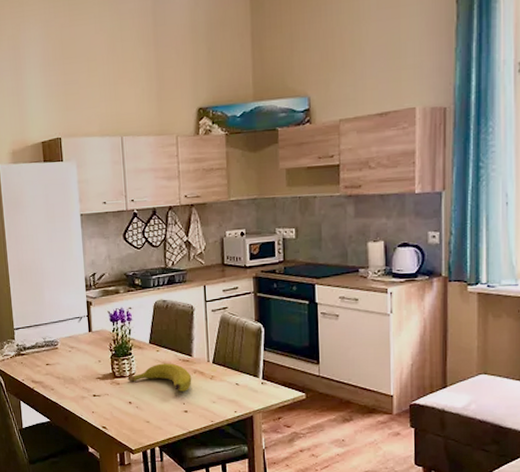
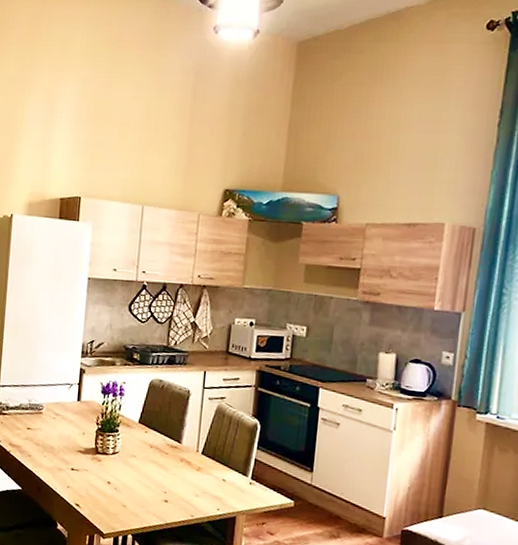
banana: present [127,363,192,392] -> none [110,445,178,480]

